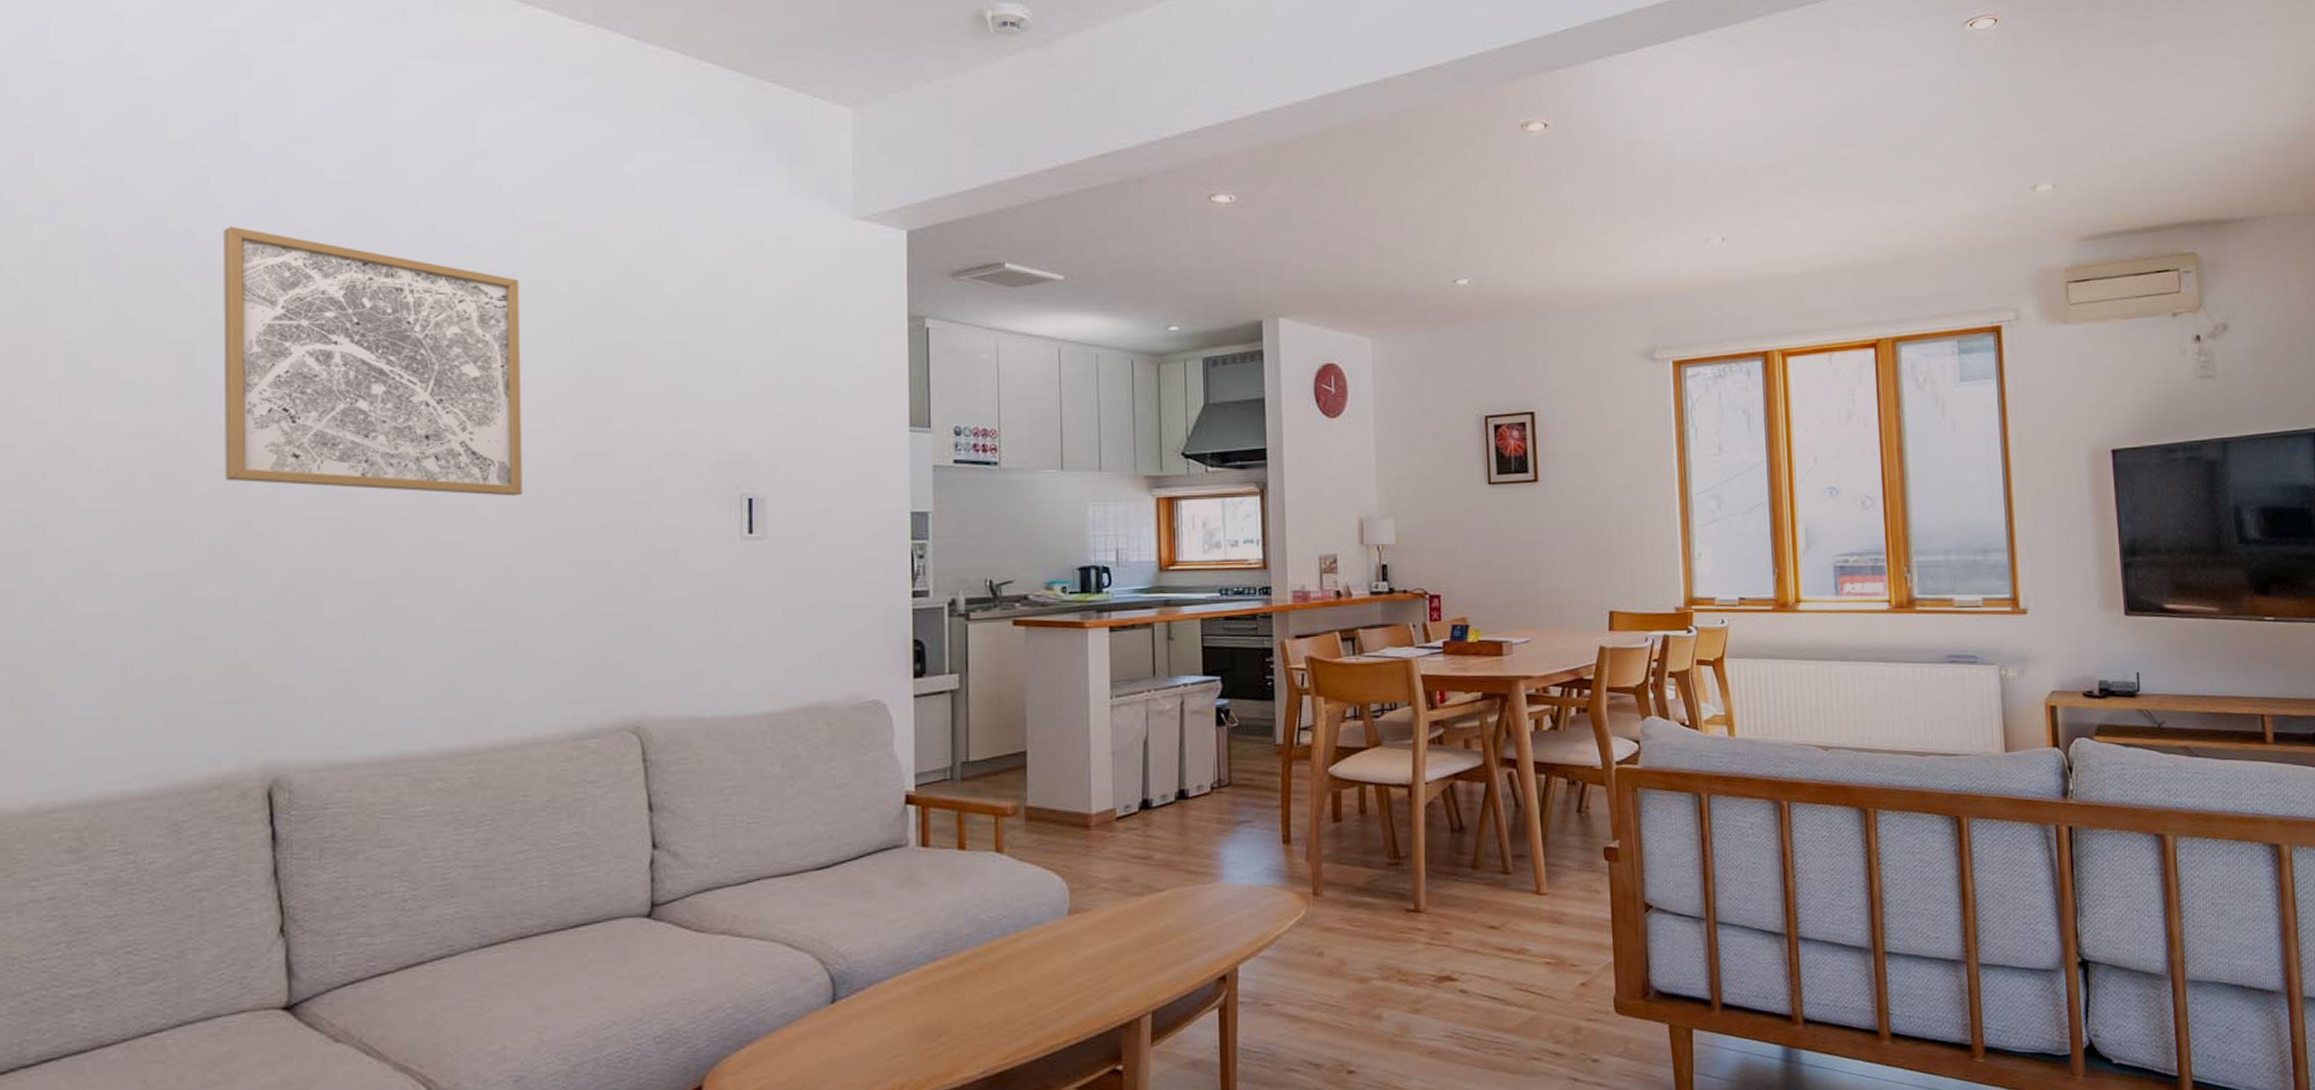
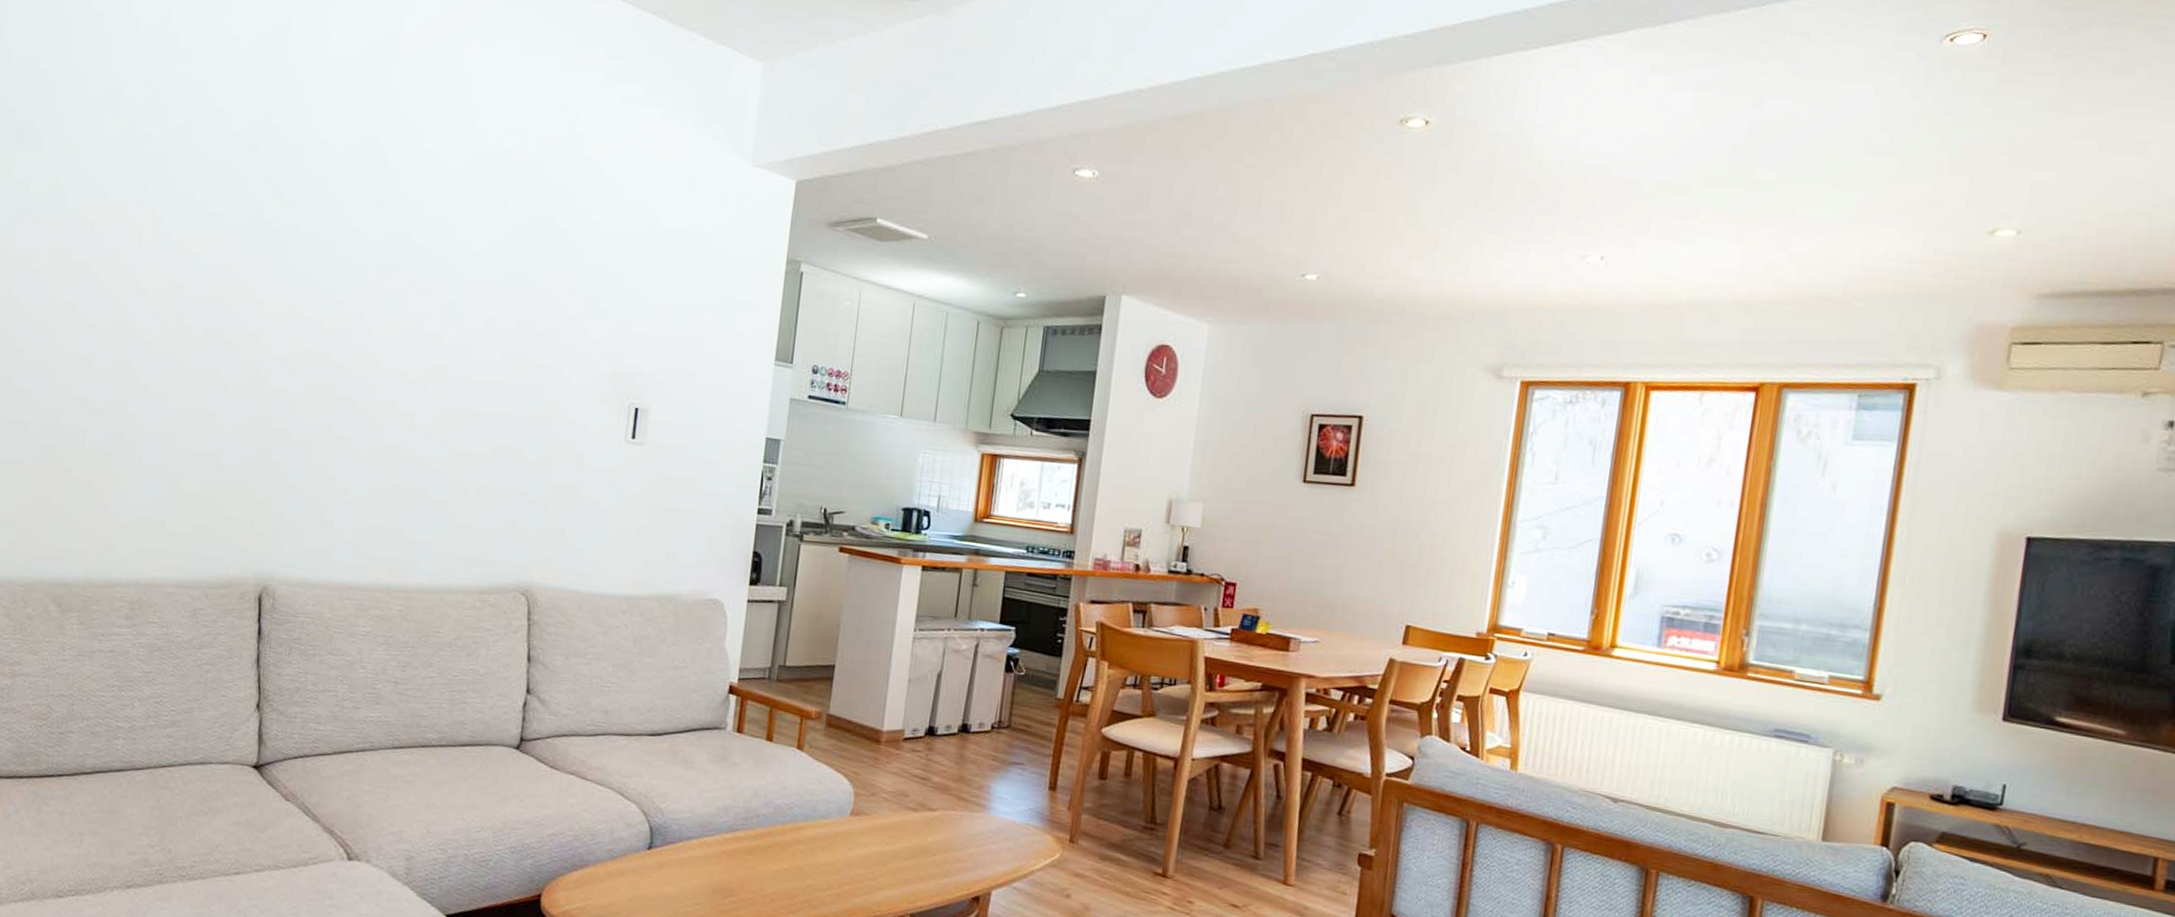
wall art: present [223,226,522,496] -> none [252,132,479,383]

